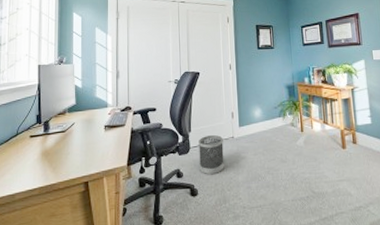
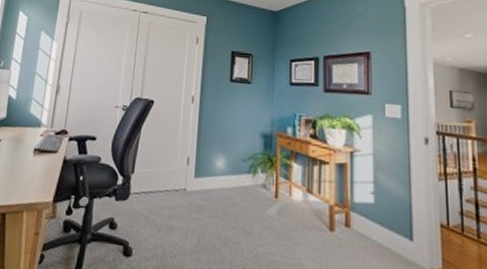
wastebasket: present [198,134,224,175] -> none [138,181,173,234]

